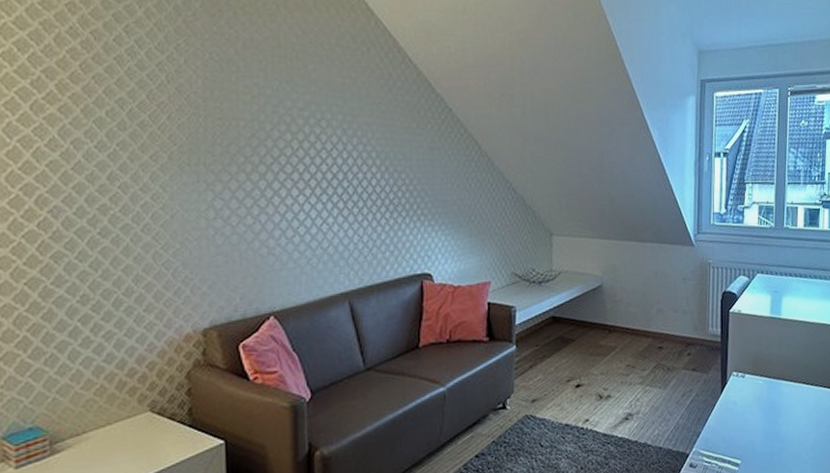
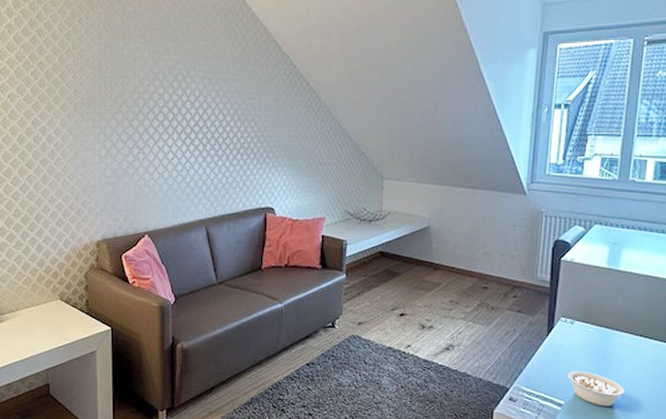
legume: none [742,426,794,461] -> present [567,371,625,406]

